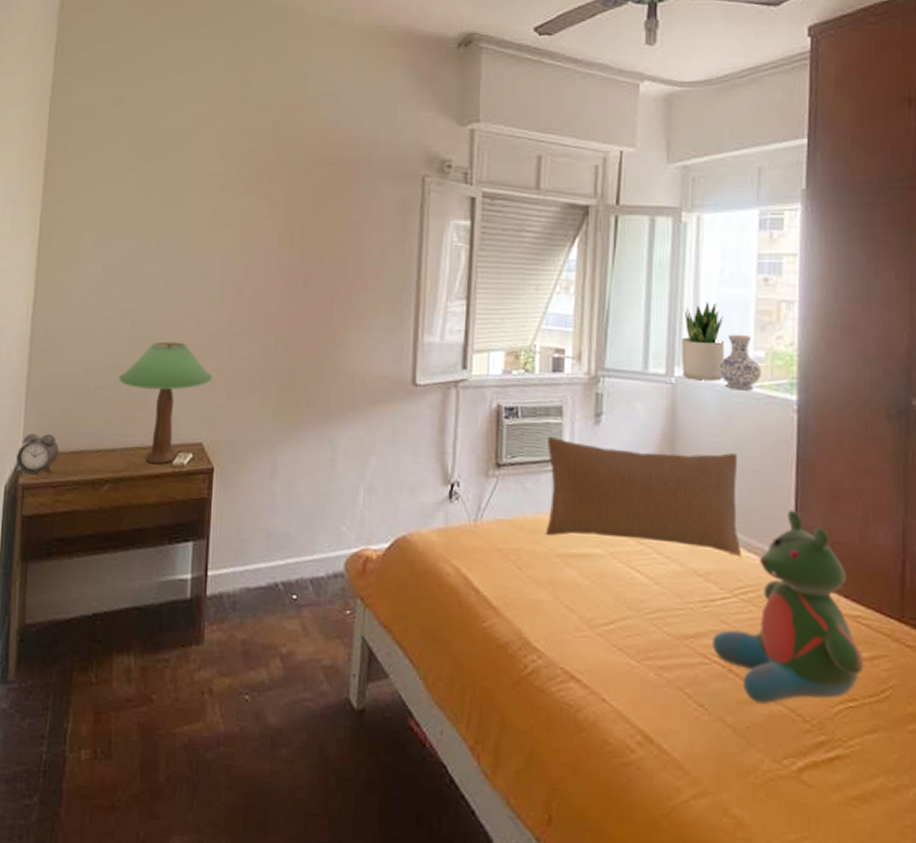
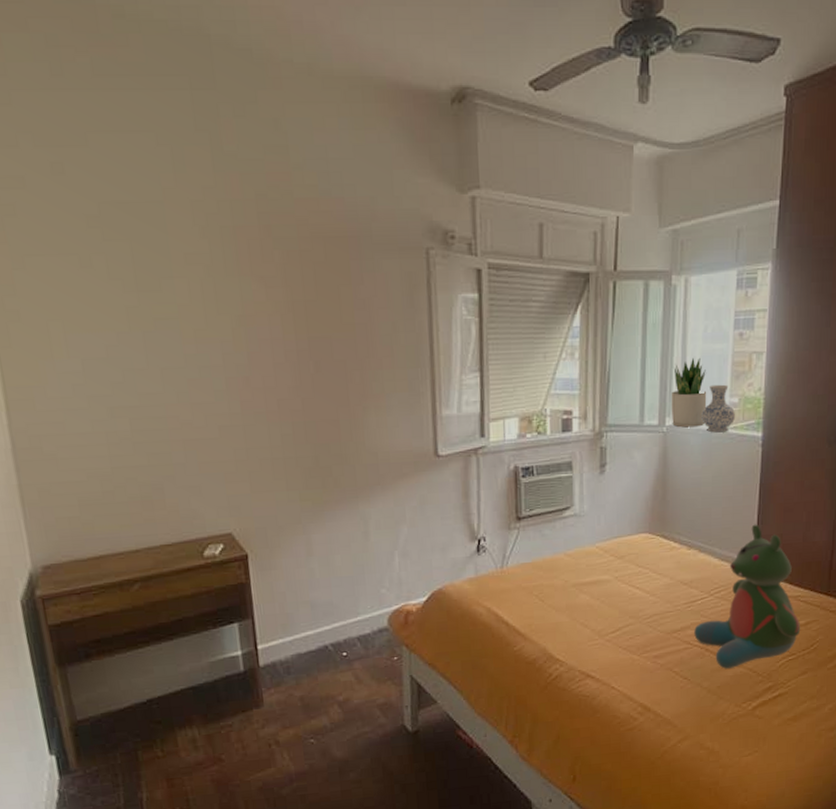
alarm clock: present [15,433,60,474] -> none [26,544,77,587]
table lamp: present [118,341,213,465] -> none [126,437,233,559]
pillow: present [545,436,741,556] -> none [560,485,716,572]

